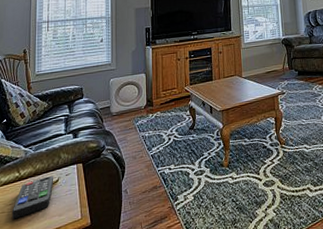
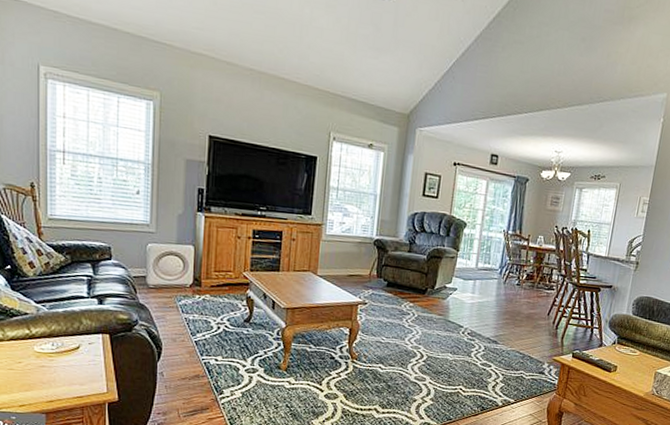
remote control: present [11,175,54,220] -> none [22,340,74,379]

